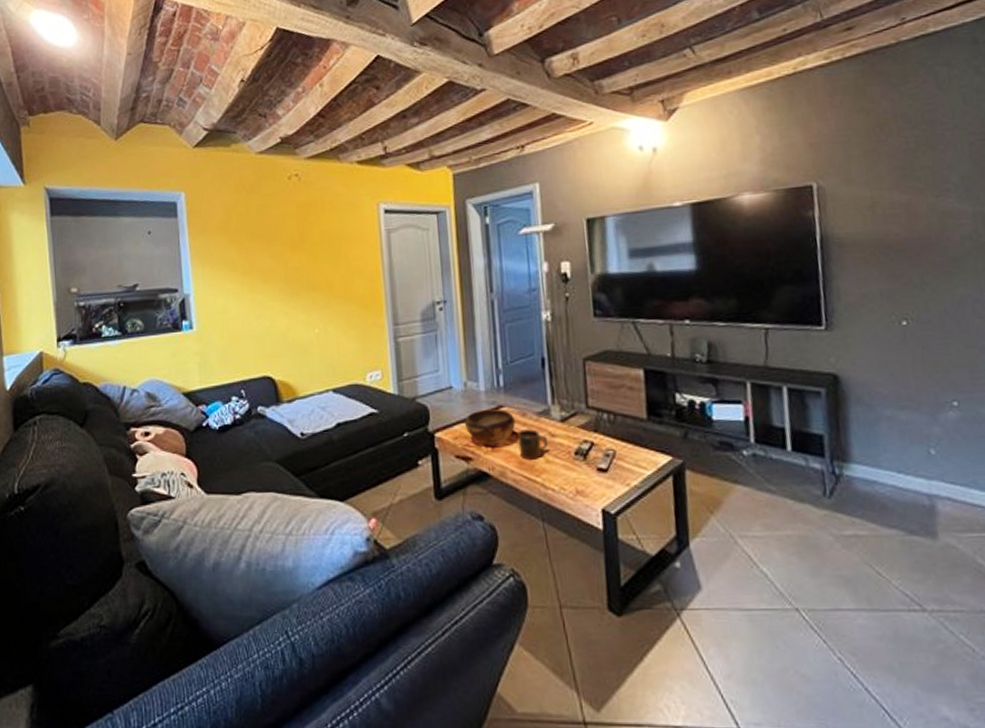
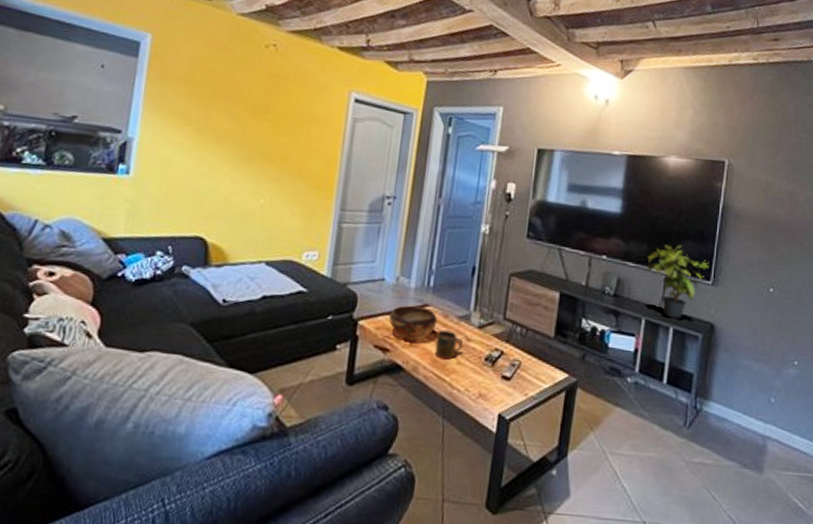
potted plant: none [738,291,817,376] -> present [646,245,709,319]

